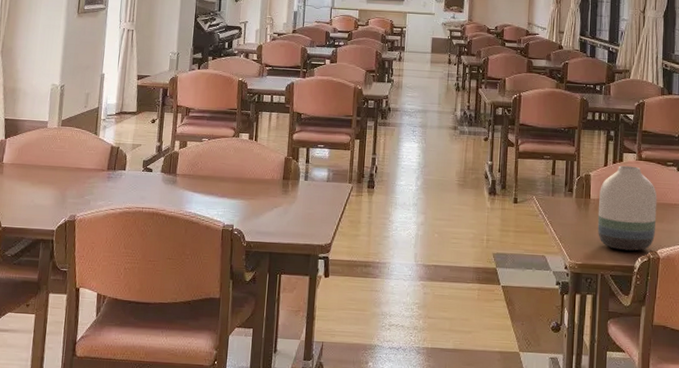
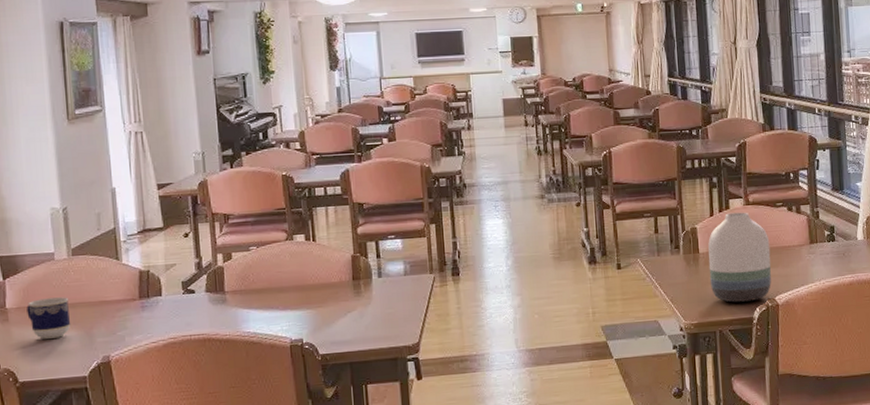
cup: none [18,159,53,194] -> present [26,297,71,339]

